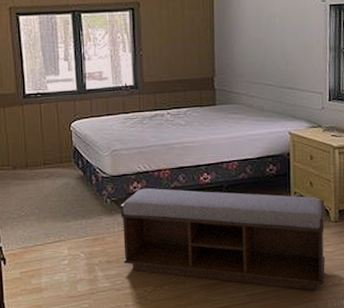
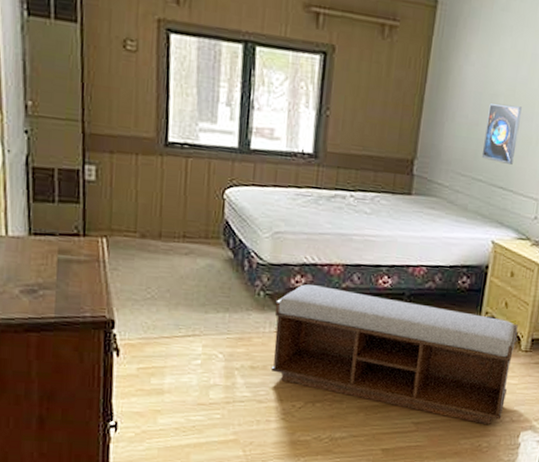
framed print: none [267,22,296,68] -> present [481,103,522,164]

